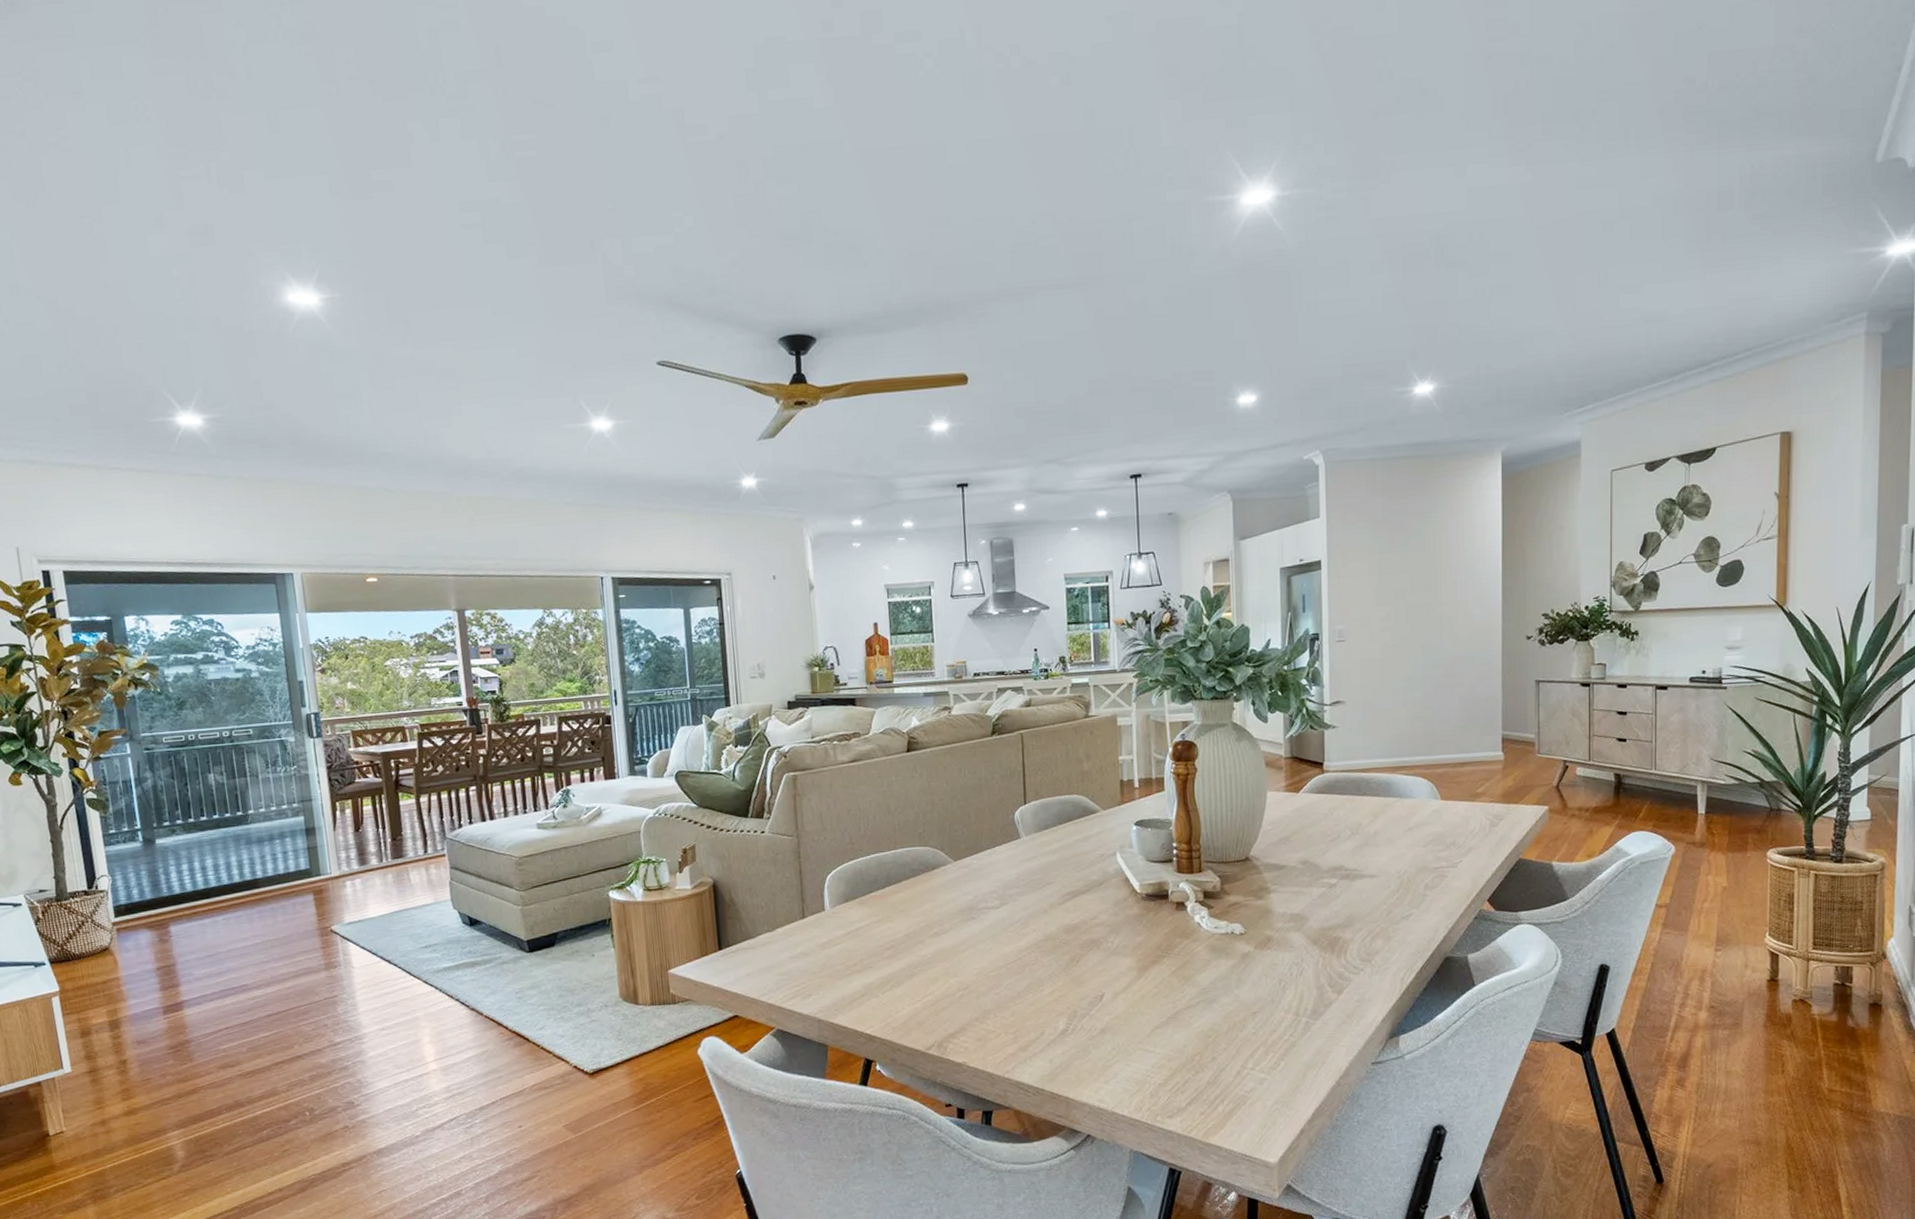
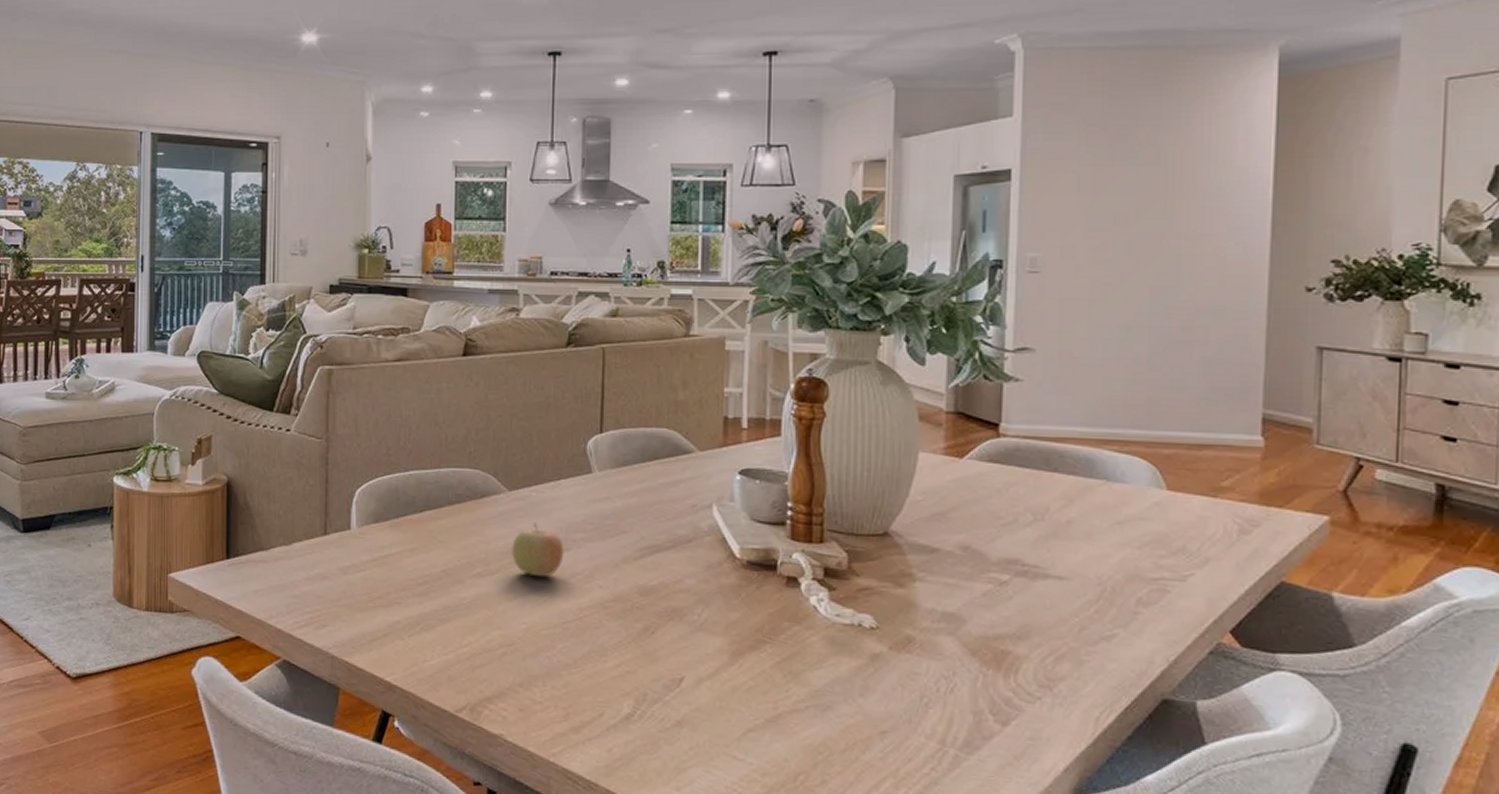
fruit: none [960,885,1003,930] -> present [510,522,564,577]

